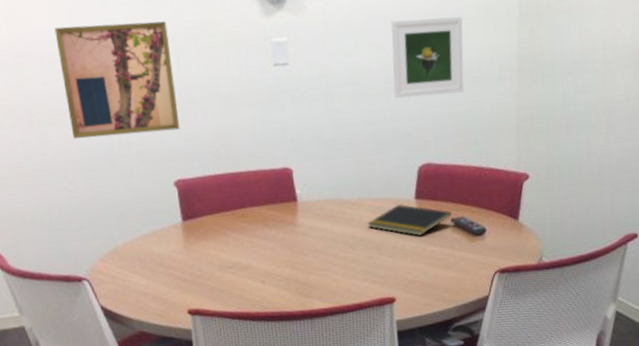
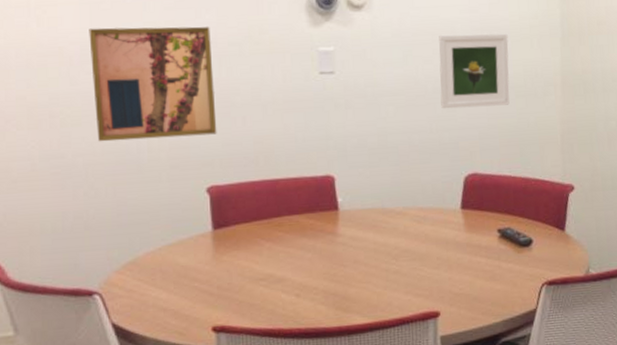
notepad: present [367,203,453,237] -> none [412,213,499,248]

